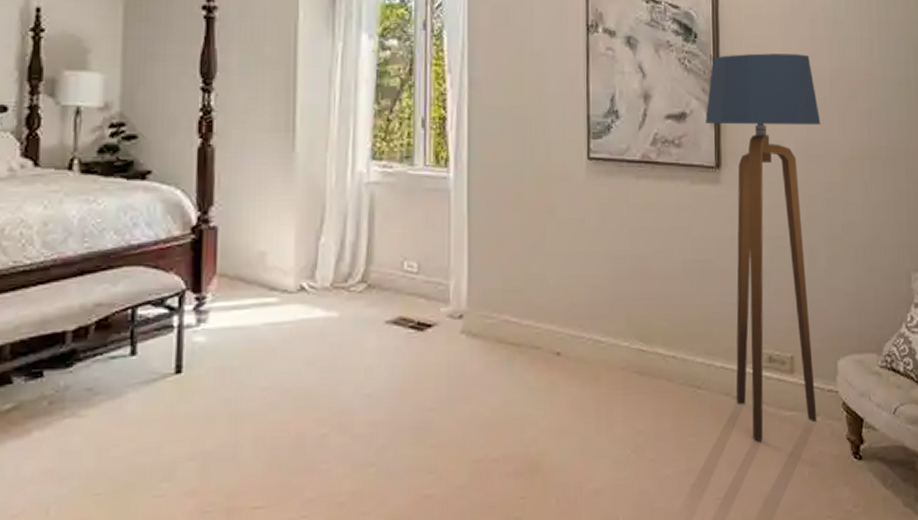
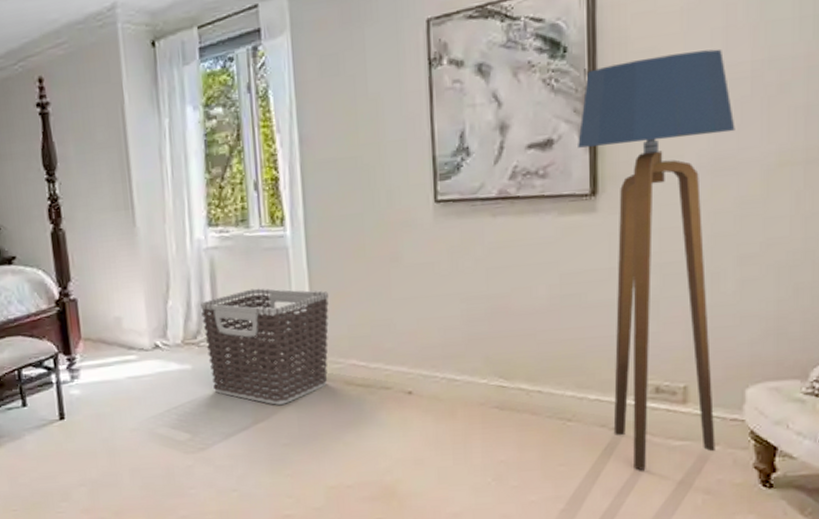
clothes hamper: none [355,231,486,363] -> present [201,288,329,405]

